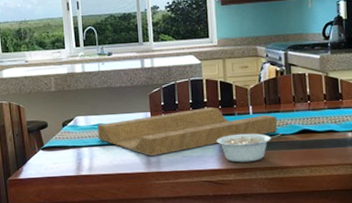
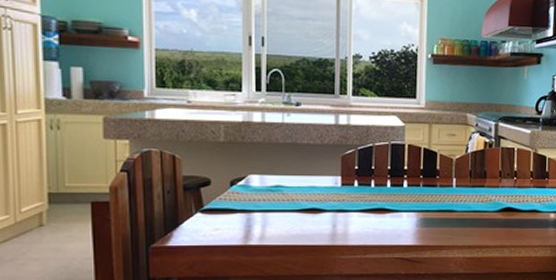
cutting board: present [97,107,277,156] -> none [275,176,480,227]
legume: present [217,133,283,163] -> none [414,207,486,239]

